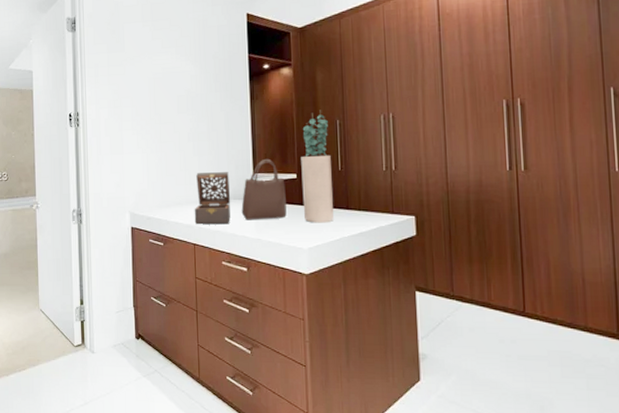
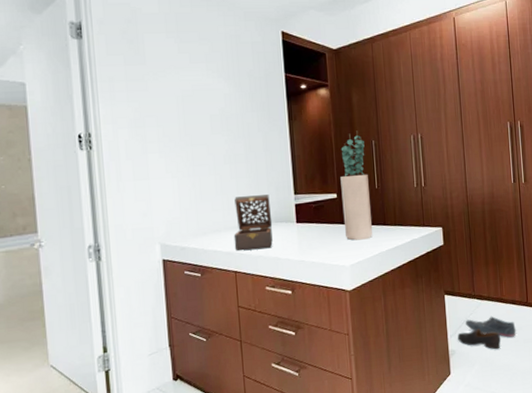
handbag: present [241,158,287,220] -> none [283,179,329,243]
shoe: none [430,334,487,362] -> present [458,329,501,350]
shoe: none [440,321,508,350] -> present [465,315,516,338]

